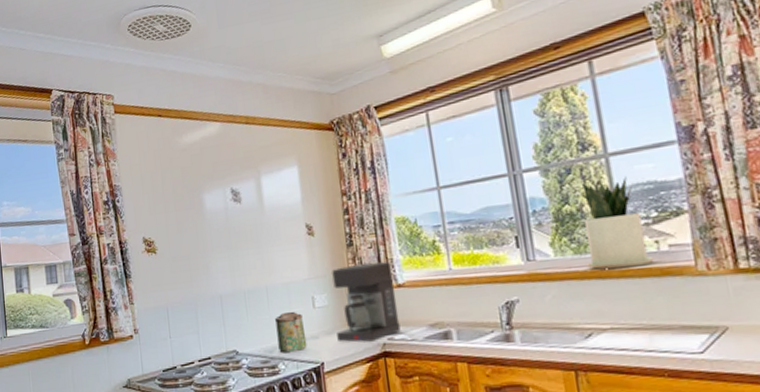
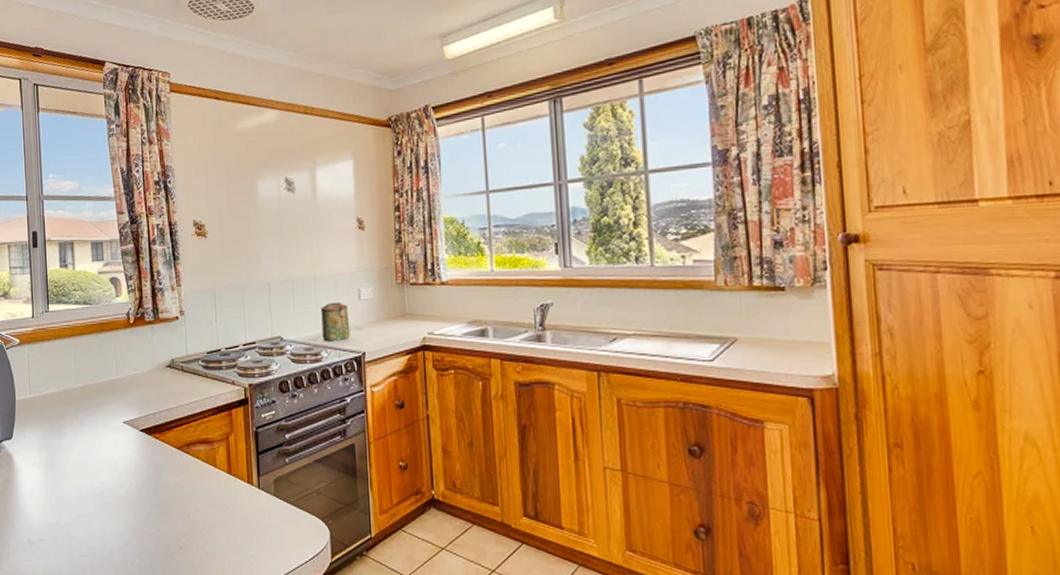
coffee maker: present [332,261,401,343] -> none [379,260,441,336]
planter: present [582,177,655,270] -> none [617,194,679,280]

